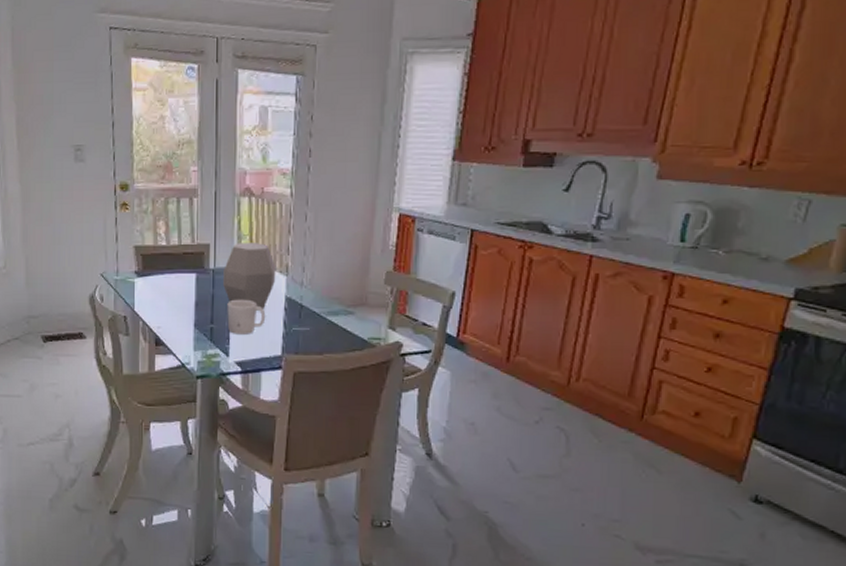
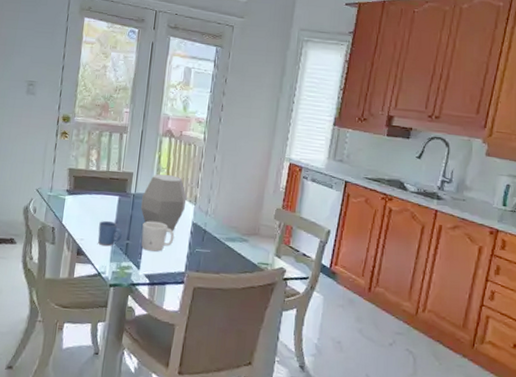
mug: none [177,303,205,333] -> present [97,220,123,247]

